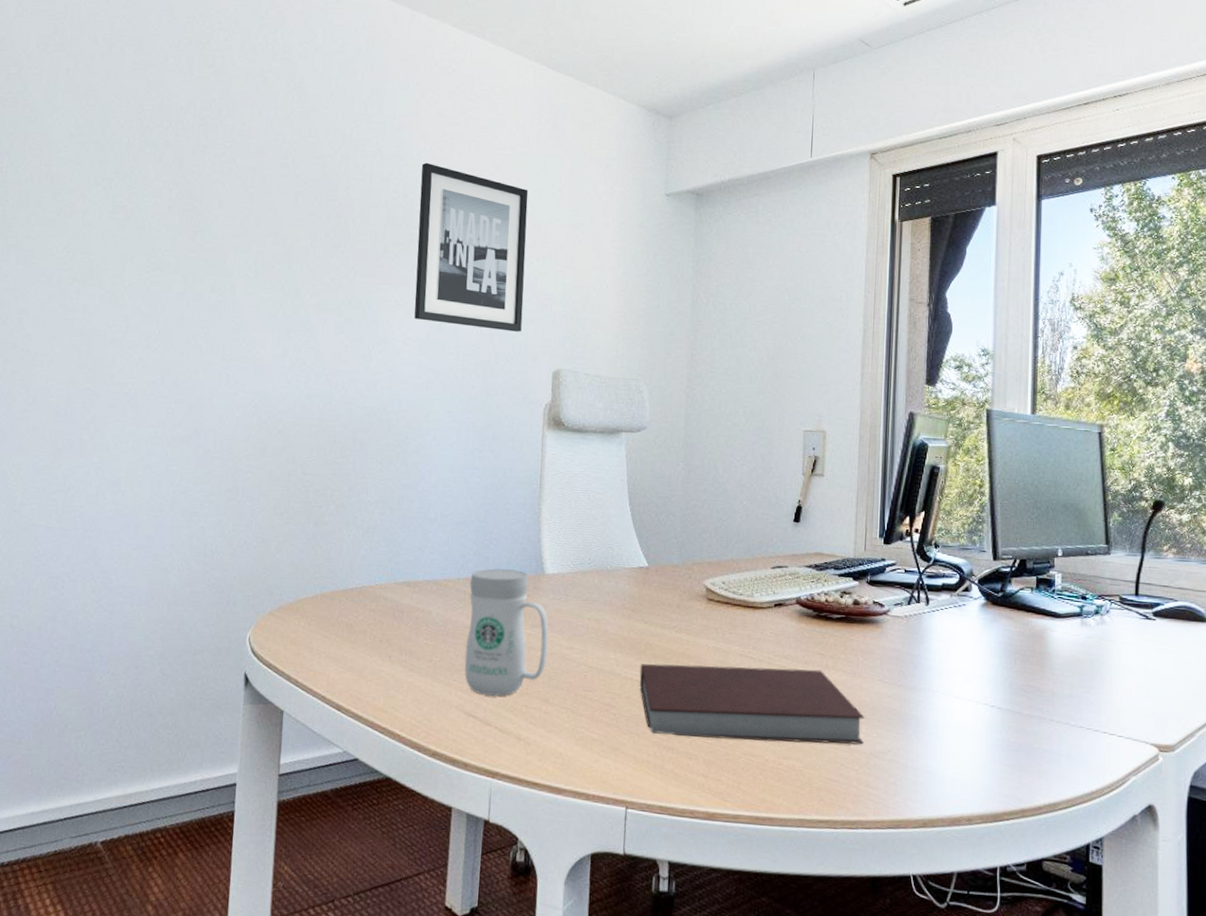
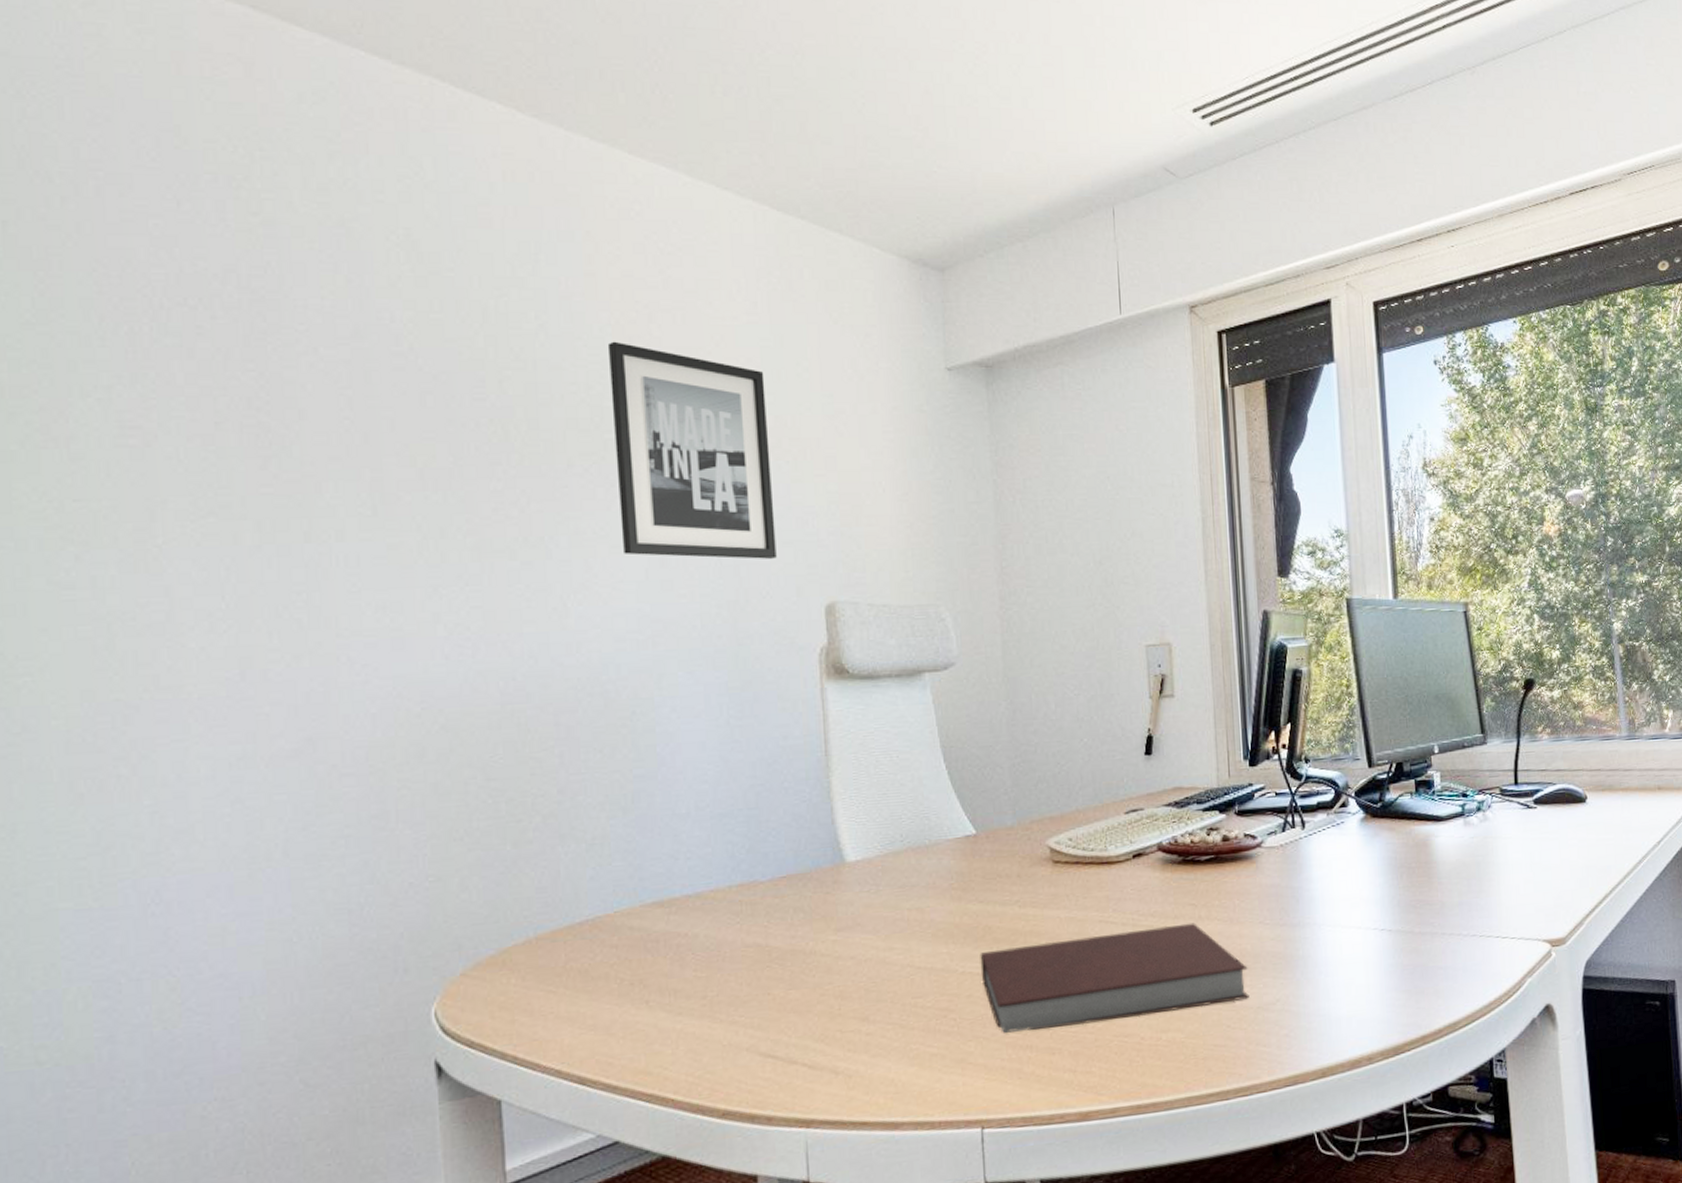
mug: present [464,568,550,696] -> none [746,863,862,1028]

